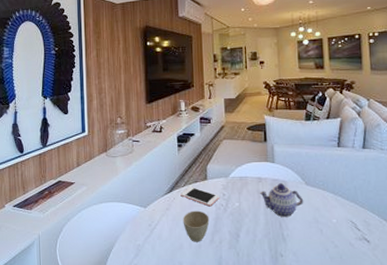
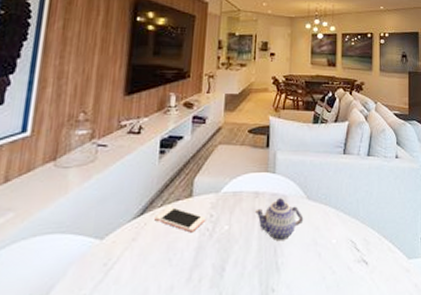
cup: present [183,210,210,242] -> none [153,238,189,284]

